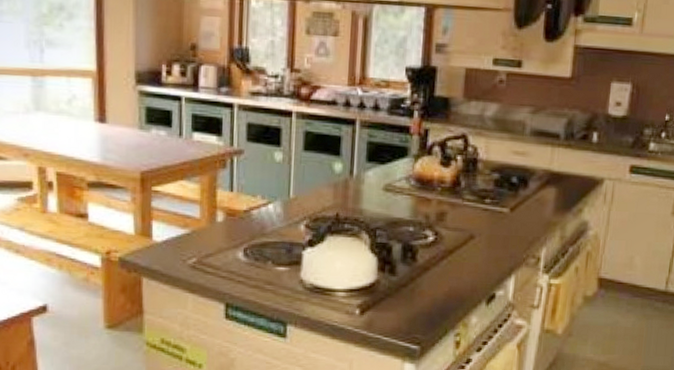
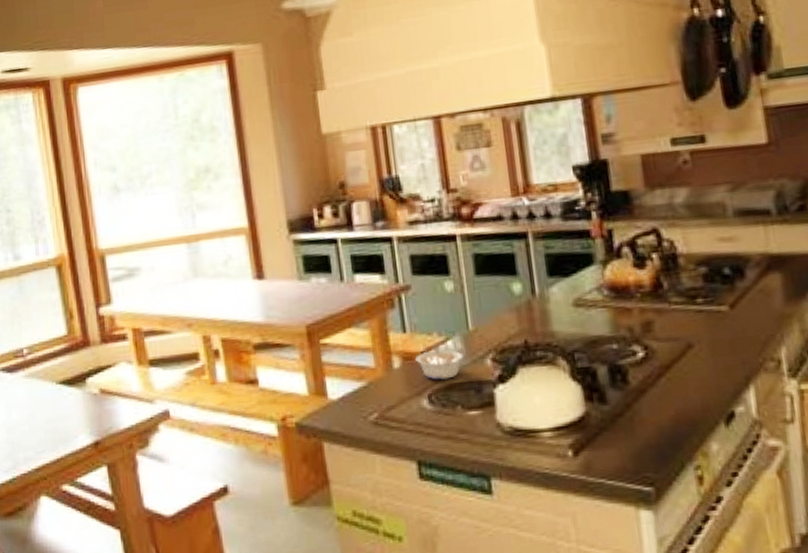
legume: none [238,206,281,237] -> present [415,344,463,380]

